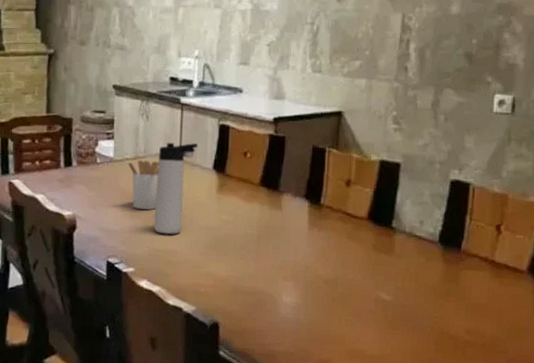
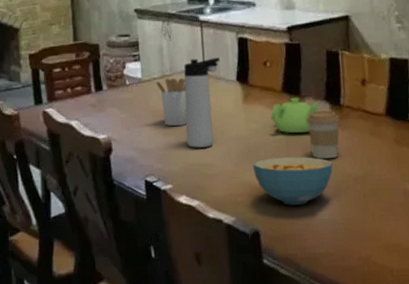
cereal bowl: none [219,251,305,302] -> present [252,156,333,205]
teapot: none [245,191,298,229] -> present [271,97,319,133]
coffee cup: none [282,208,317,259] -> present [306,110,339,159]

